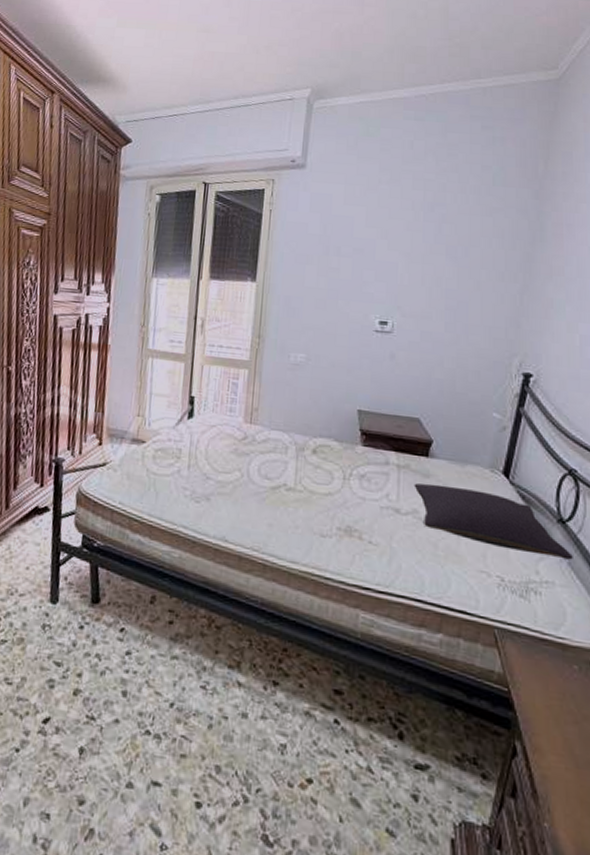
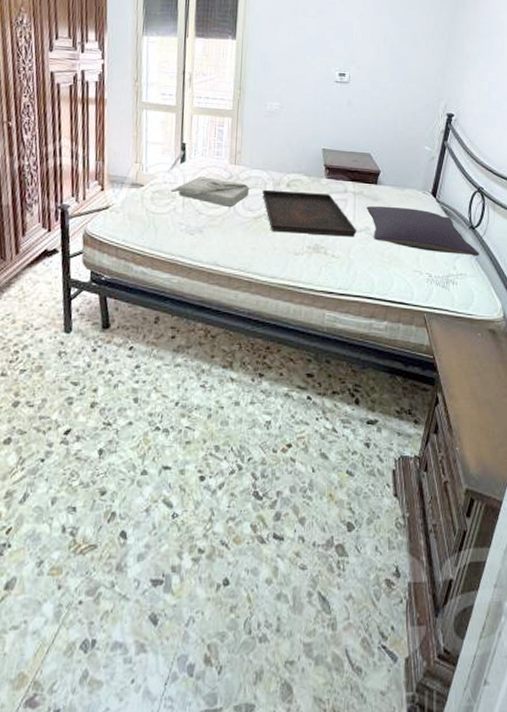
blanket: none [174,435,268,473] -> present [170,176,250,207]
serving tray: none [282,454,402,521] -> present [262,189,357,237]

